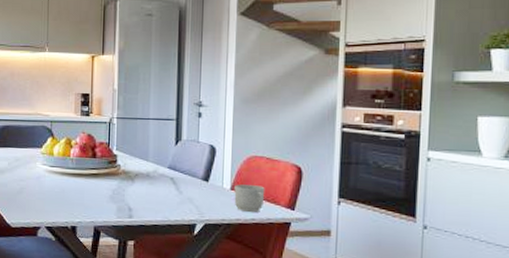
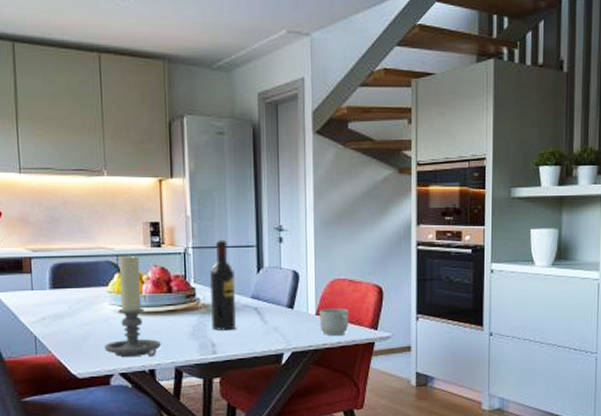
candle holder: none [34,120,83,215] -> present [104,253,161,357]
wine bottle: none [130,112,155,197] -> present [210,239,236,331]

